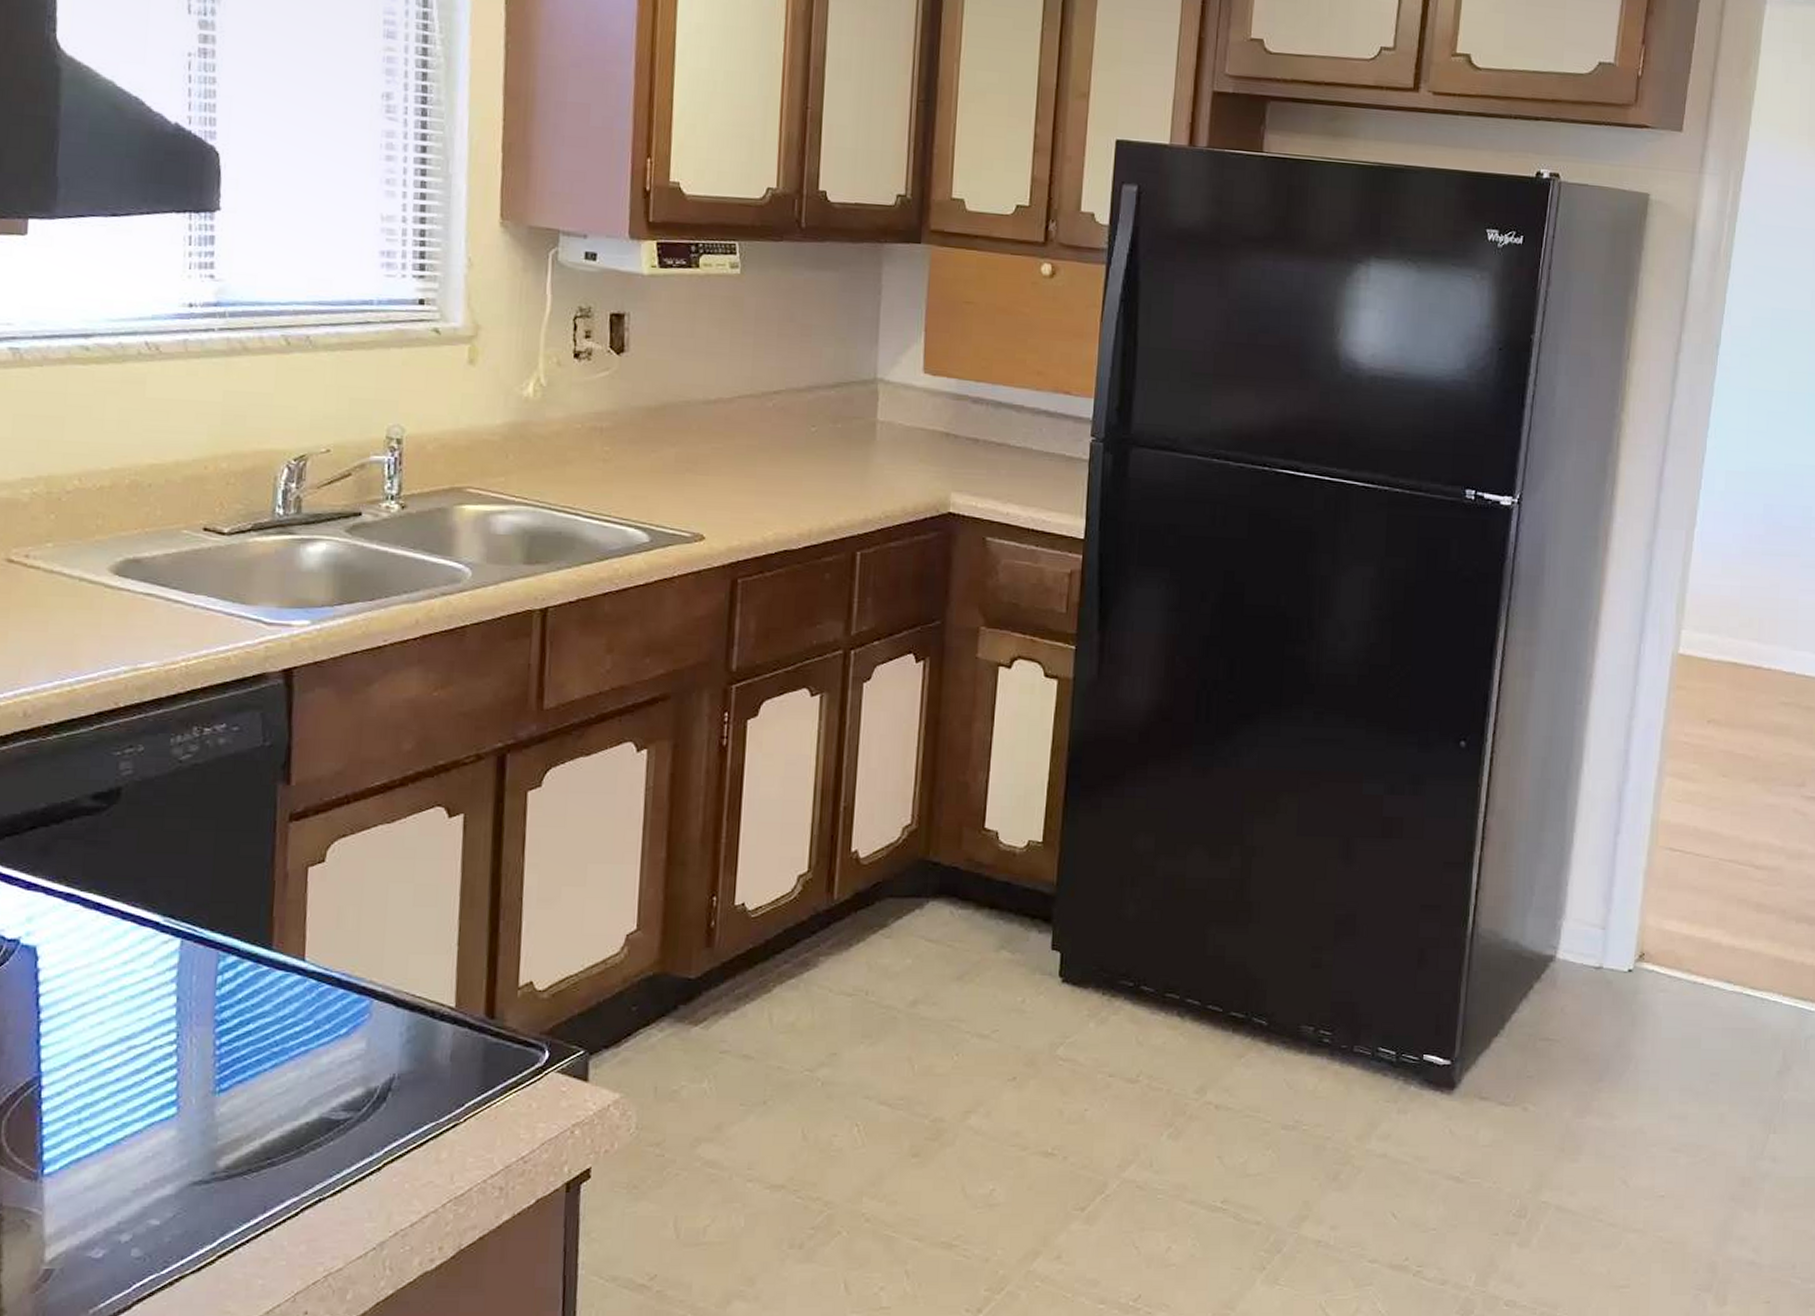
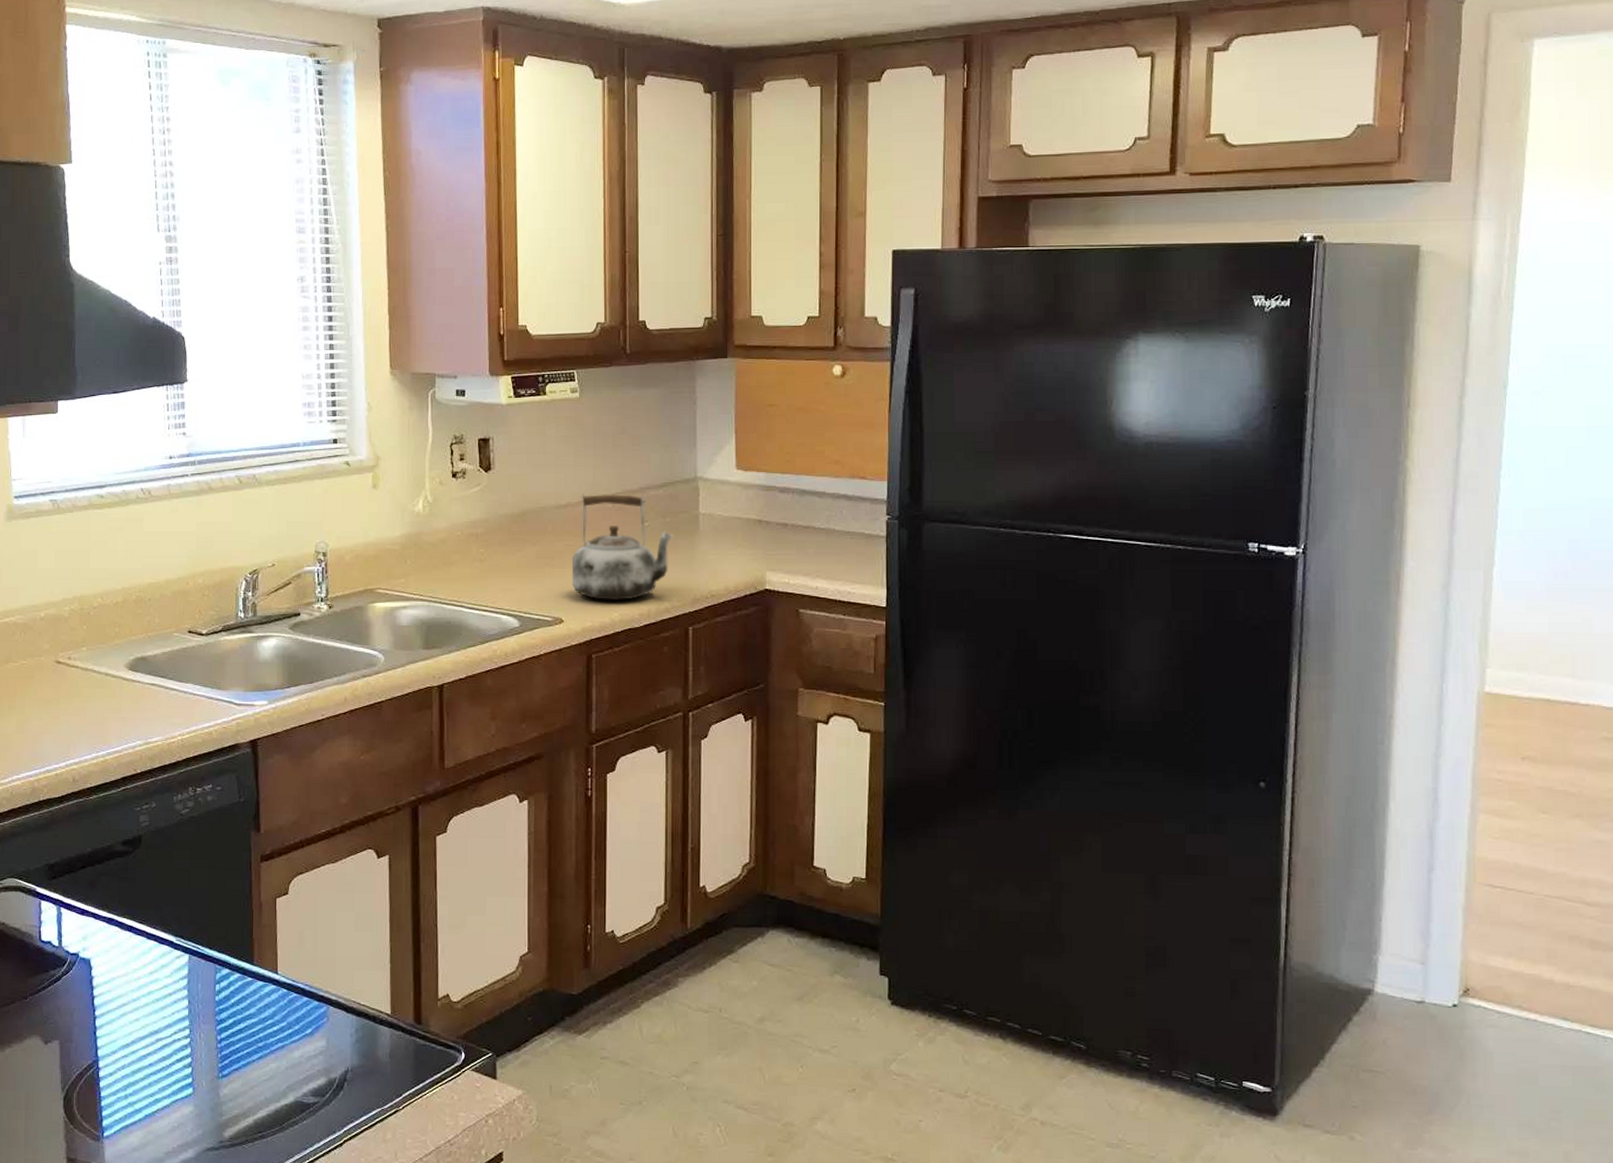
kettle: none [717,388,845,517] -> present [571,493,674,600]

